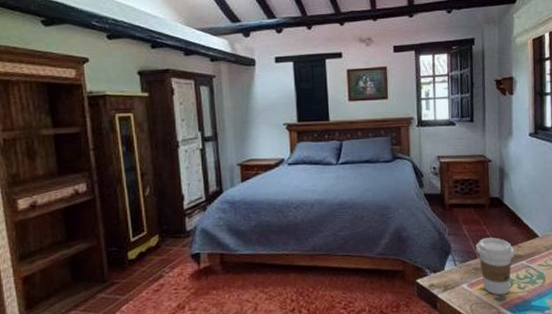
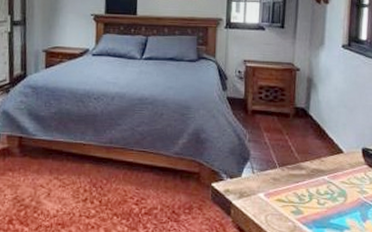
coffee cup: present [476,237,515,296] -> none [276,148,317,209]

